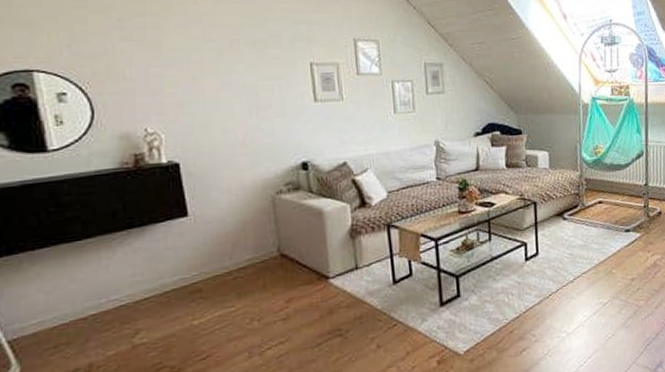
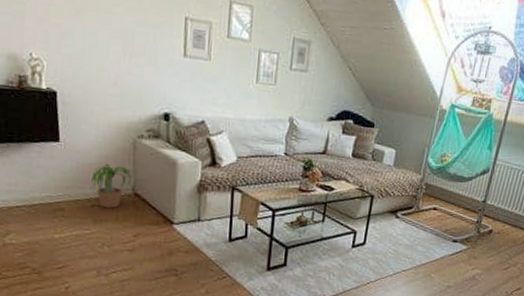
potted plant: none [229,227,276,278] -> present [90,163,132,208]

